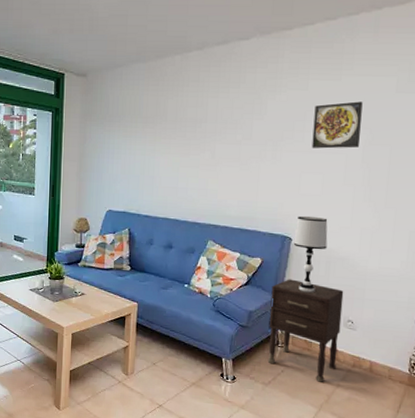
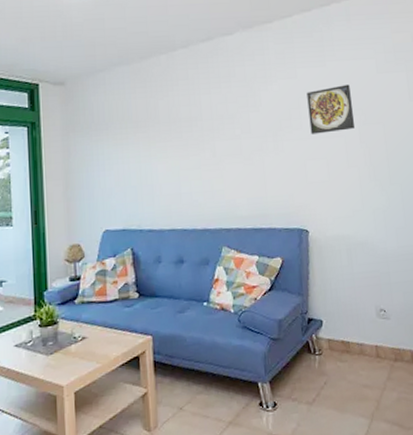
nightstand: present [267,279,344,382] -> none [297,275,379,387]
table lamp: present [293,215,328,293] -> none [310,203,345,287]

